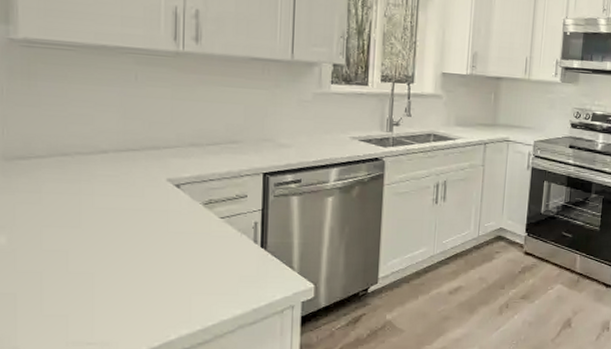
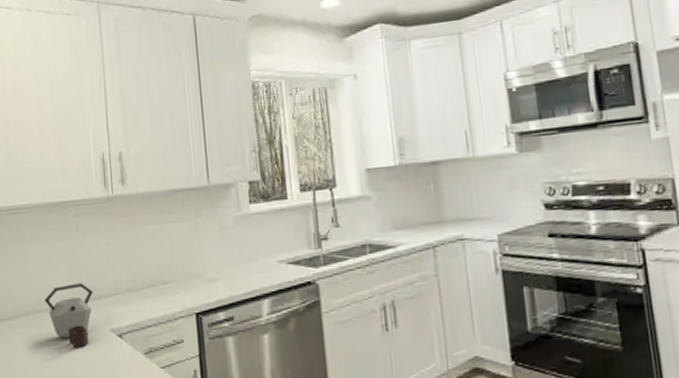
kettle: none [88,131,150,193] -> present [44,283,93,348]

